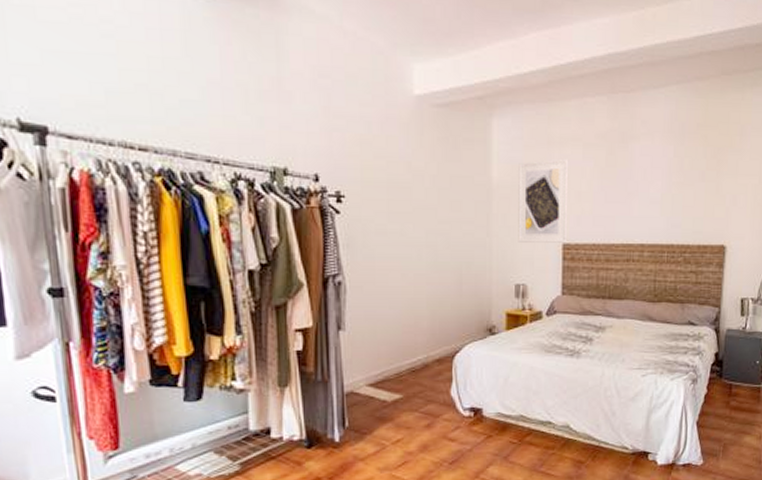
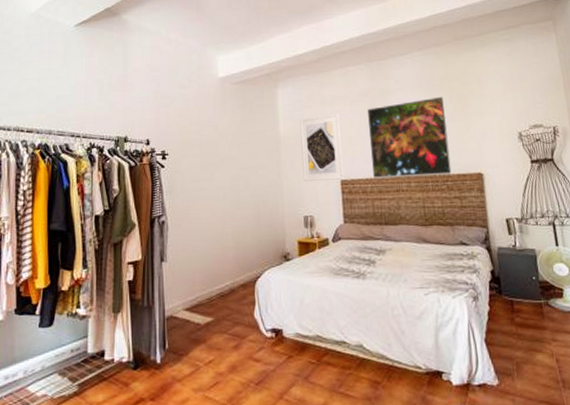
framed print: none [602,148,696,246] -> present [368,96,452,178]

